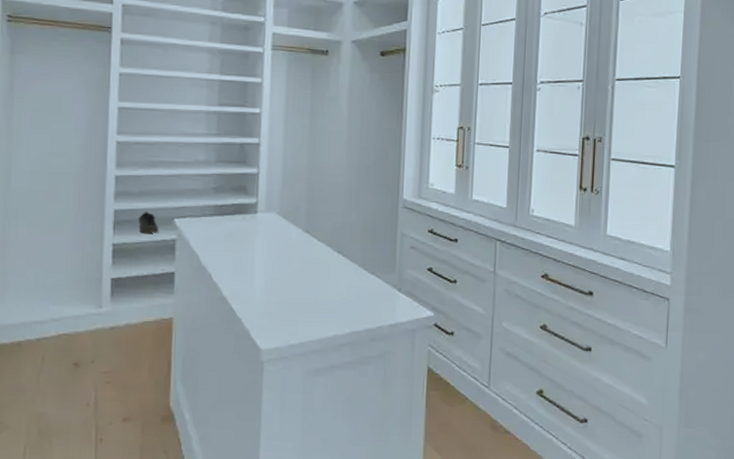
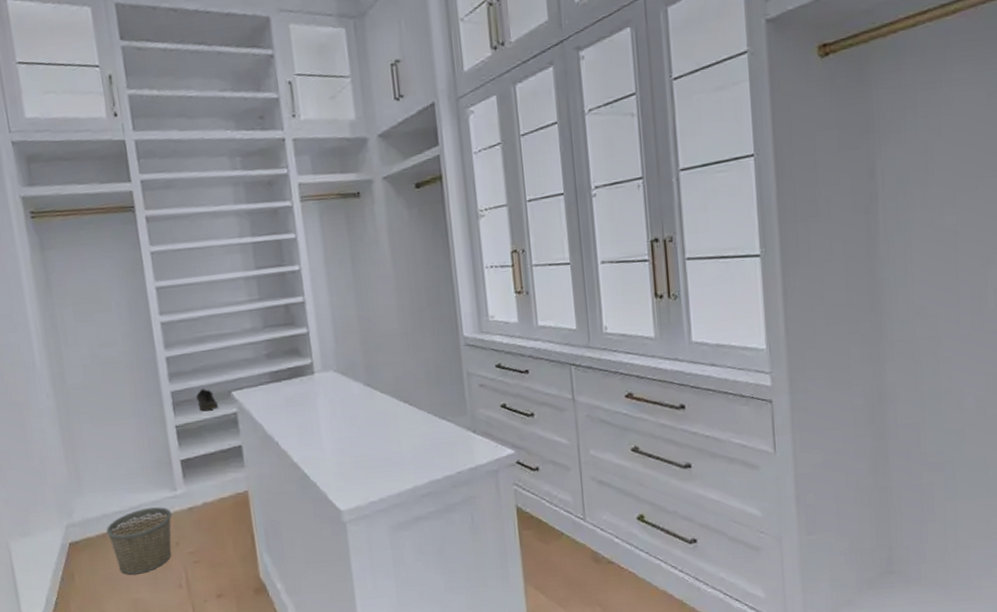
basket: none [22,322,93,388] -> present [106,507,172,575]

